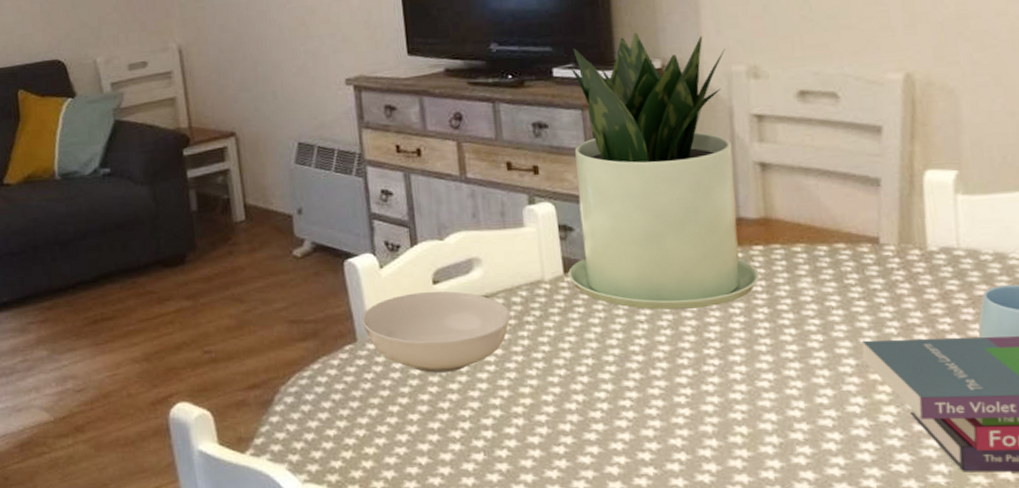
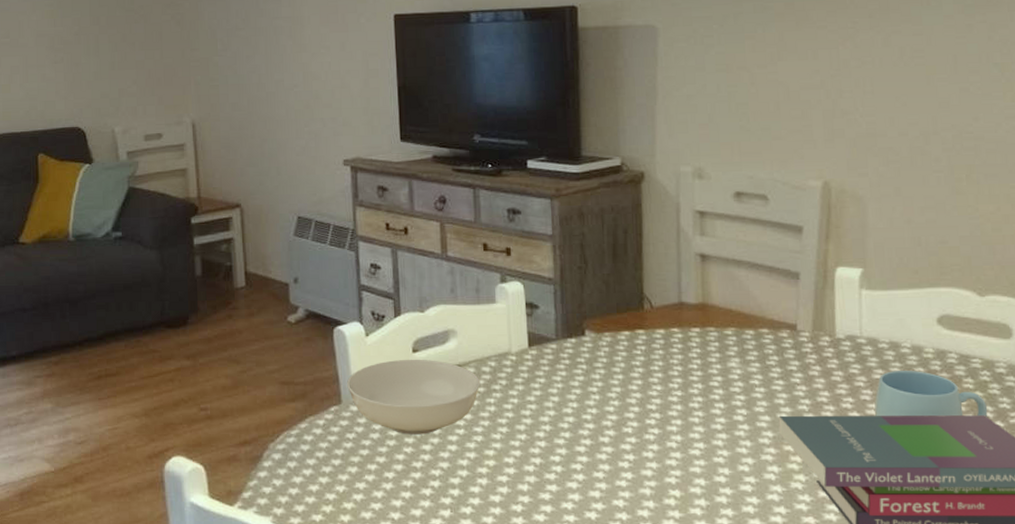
planter: present [568,32,760,310] -> none [532,132,696,384]

